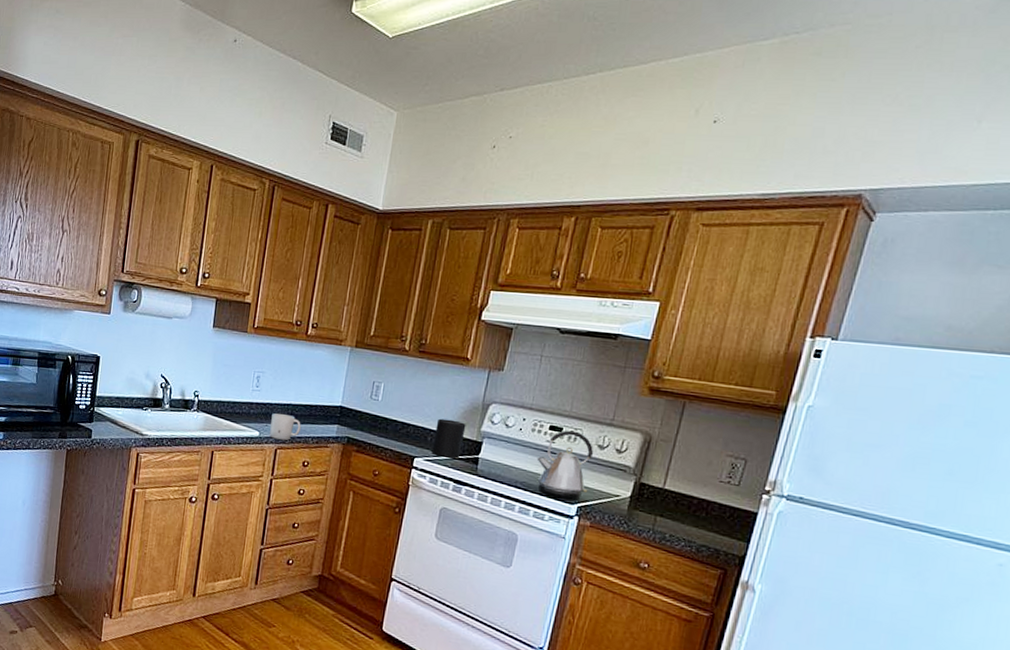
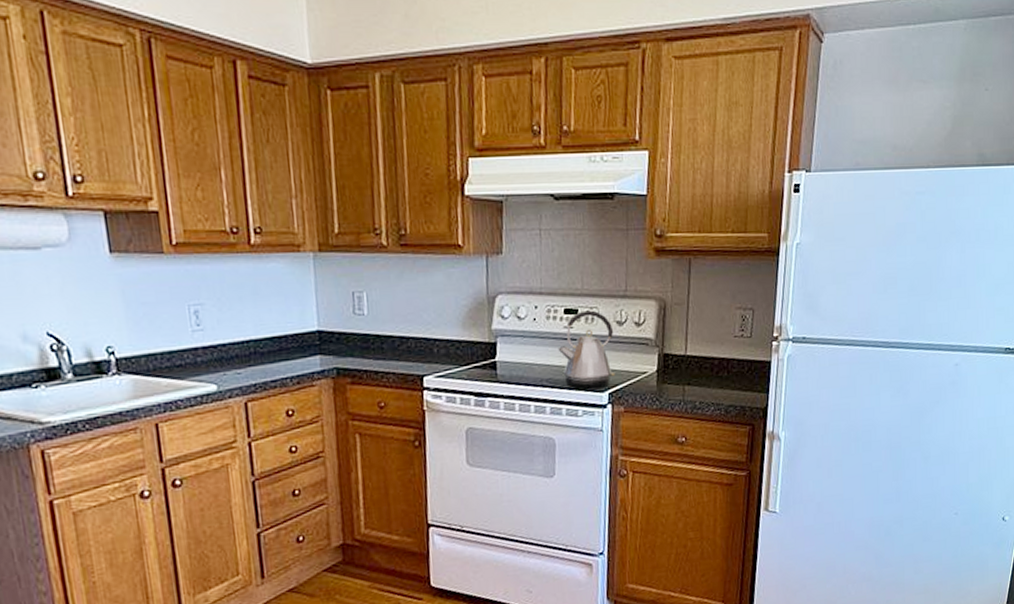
mug: present [269,413,301,440] -> none [228,355,273,390]
pen holder: present [431,418,466,459] -> none [440,322,475,369]

